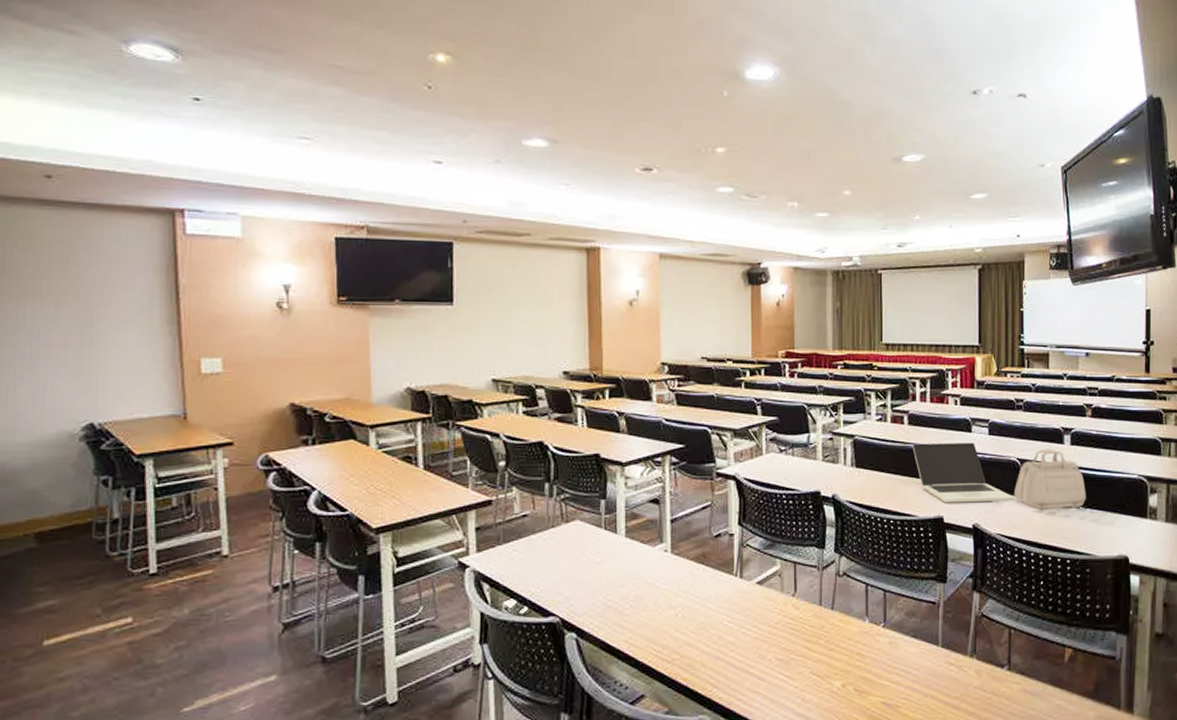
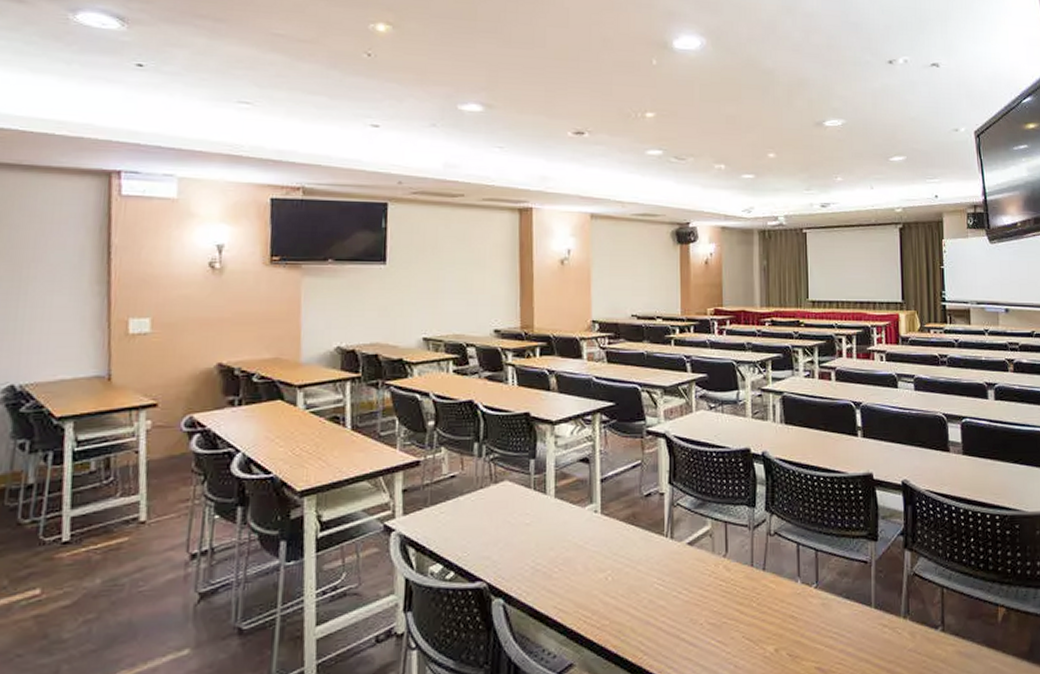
laptop: present [912,442,1014,503] -> none [840,398,942,460]
handbag: present [1014,449,1086,509] -> none [941,404,1012,465]

